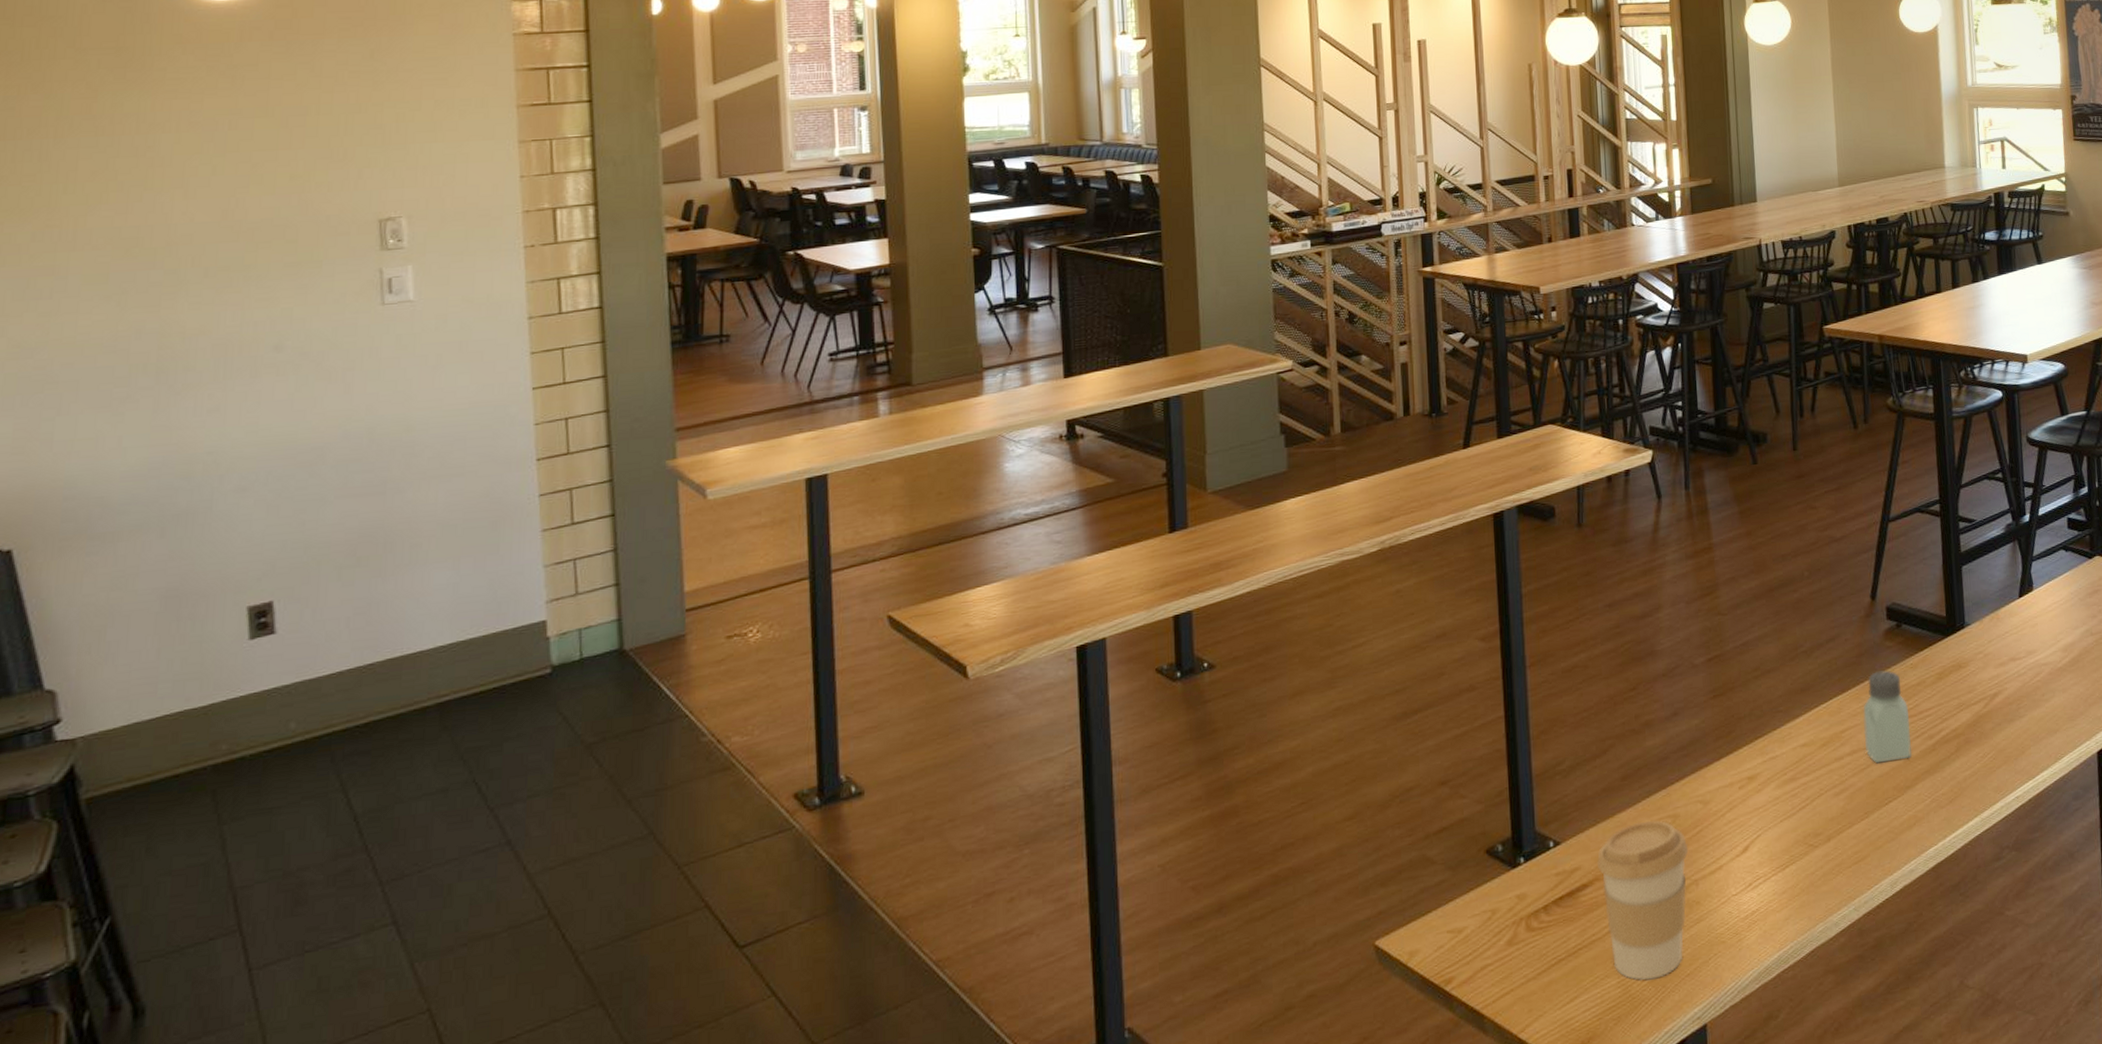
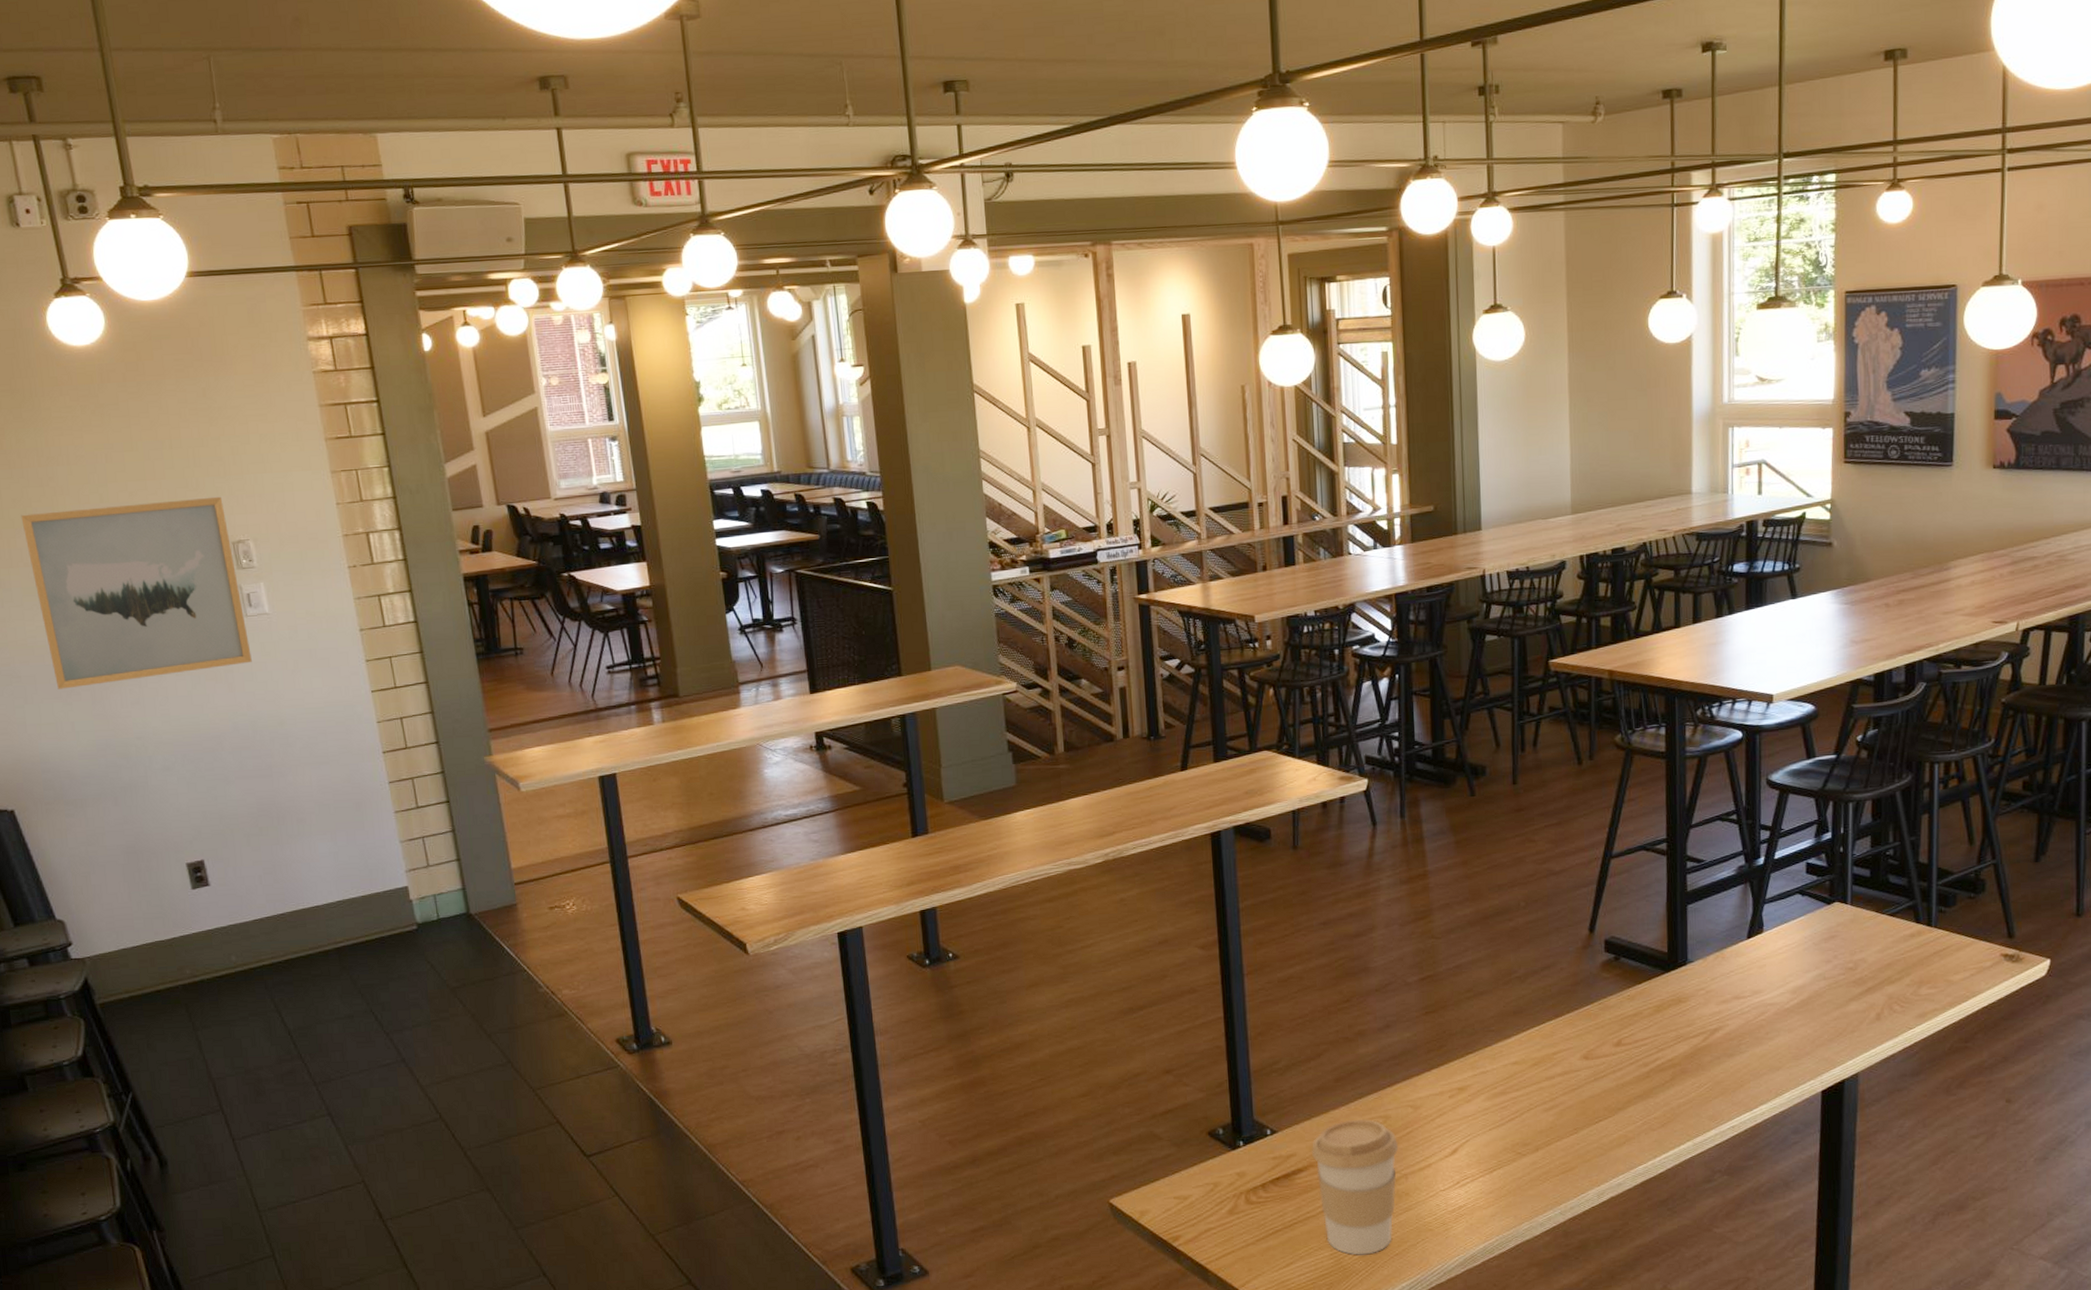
wall art: none [99,168,382,396] -> present [21,496,252,689]
saltshaker: present [1863,670,1912,764] -> none [1576,999,1625,1085]

